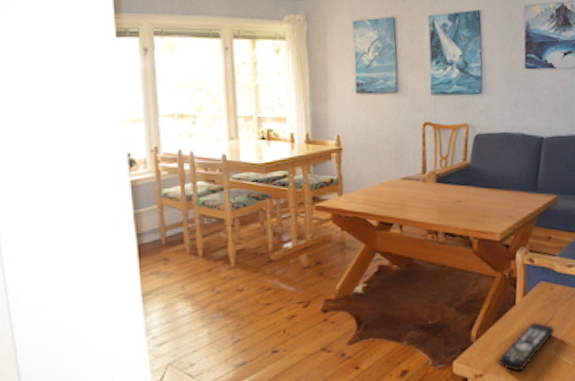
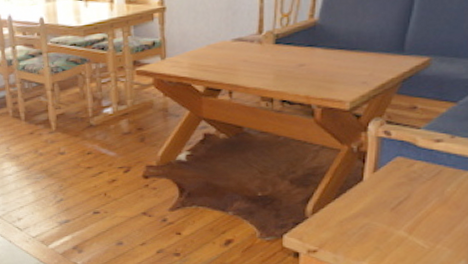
remote control: present [499,322,554,372] -> none [338,201,409,251]

